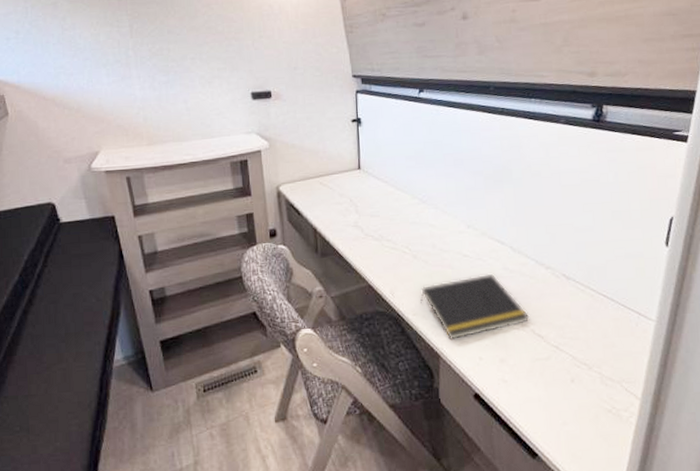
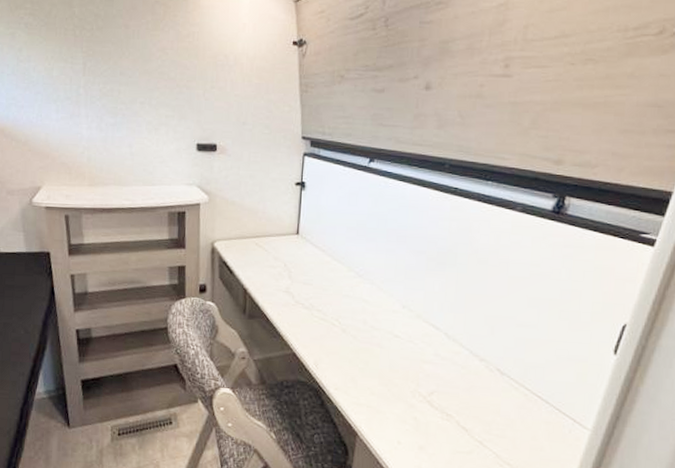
notepad: present [420,273,530,340] -> none [344,357,456,420]

